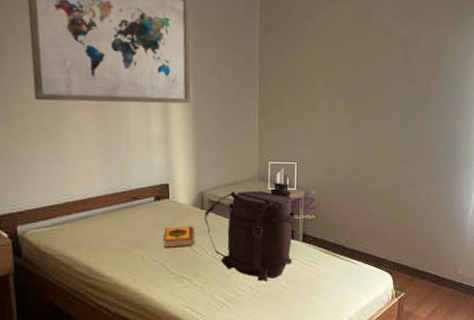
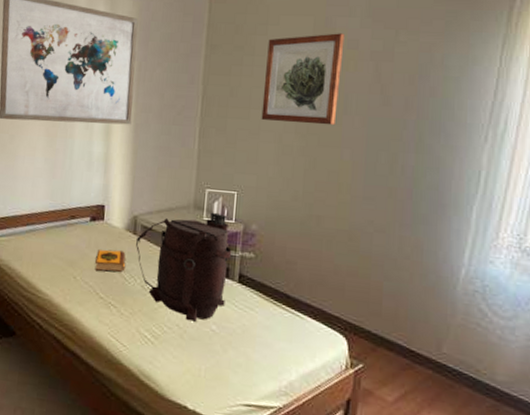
wall art: none [314,21,380,101] -> present [261,33,345,126]

